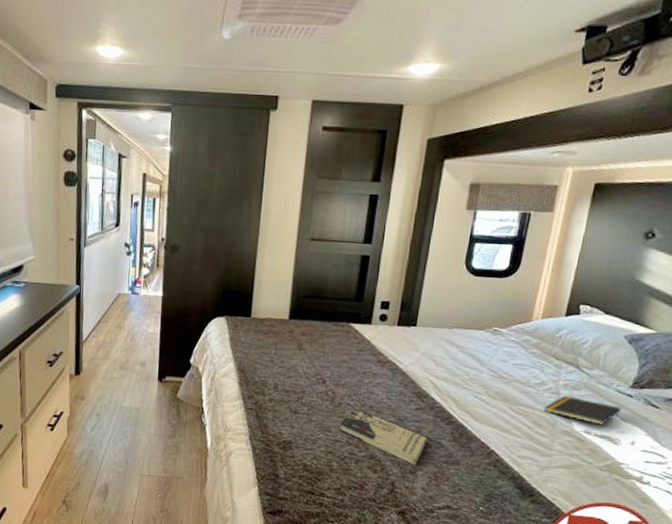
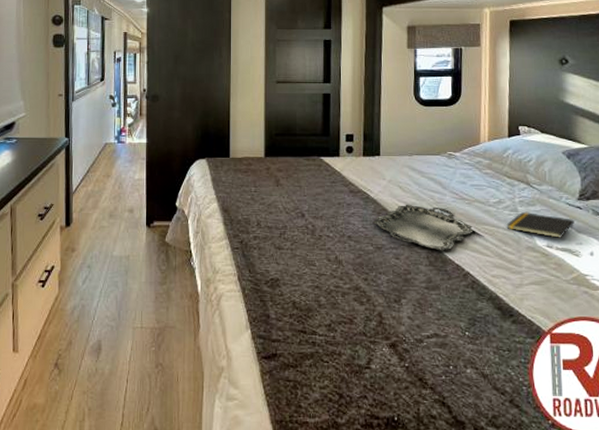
book: present [339,409,427,465] -> none [322,240,405,293]
serving tray: none [398,378,507,428] -> present [372,204,474,251]

